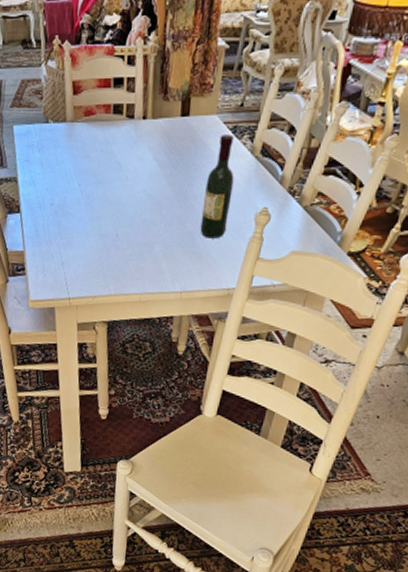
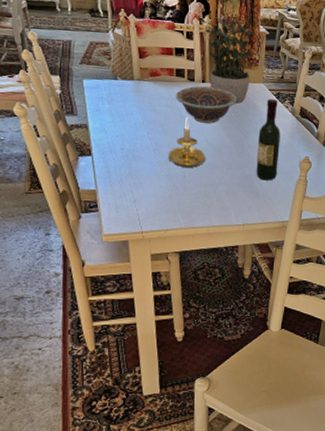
candle holder: none [100,164,142,224] -> present [168,118,206,168]
decorative bowl: none [111,124,183,170] -> present [175,86,237,124]
potted plant: none [149,34,213,143] -> present [204,20,256,104]

